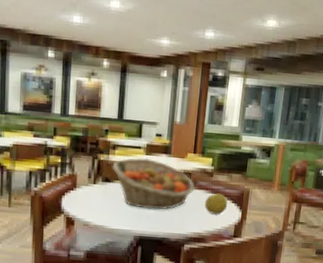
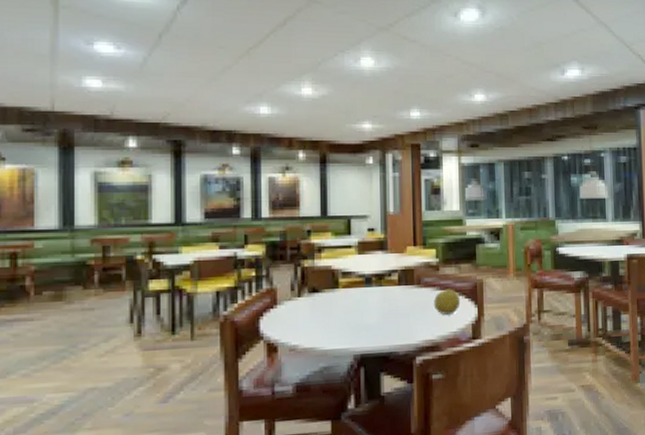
fruit basket: present [112,157,195,210] -> none [319,257,420,320]

